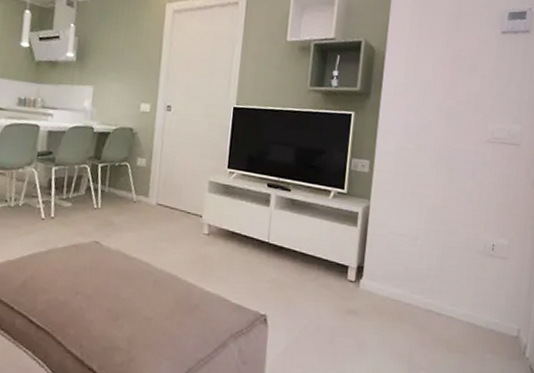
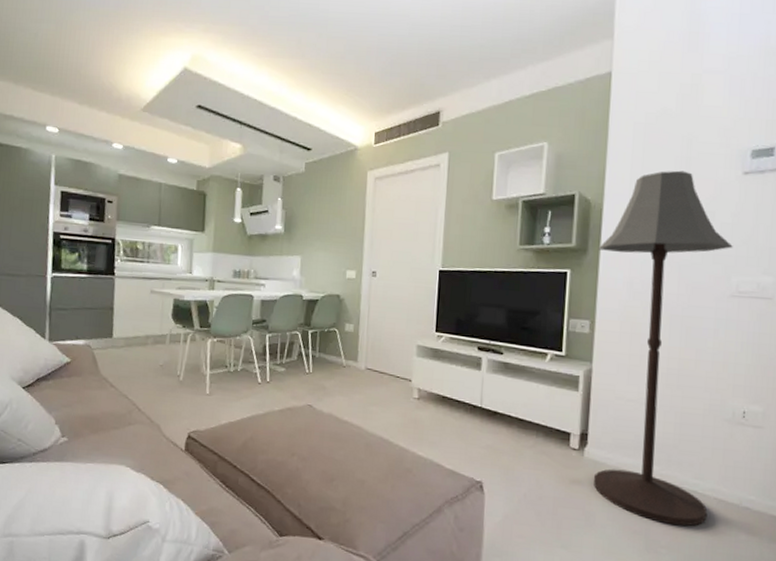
floor lamp: none [367,25,491,349] -> present [594,170,733,527]

